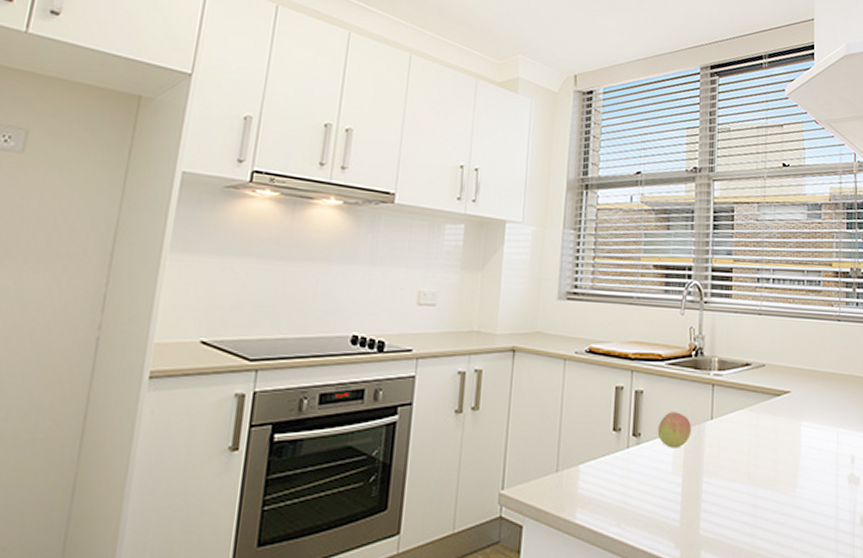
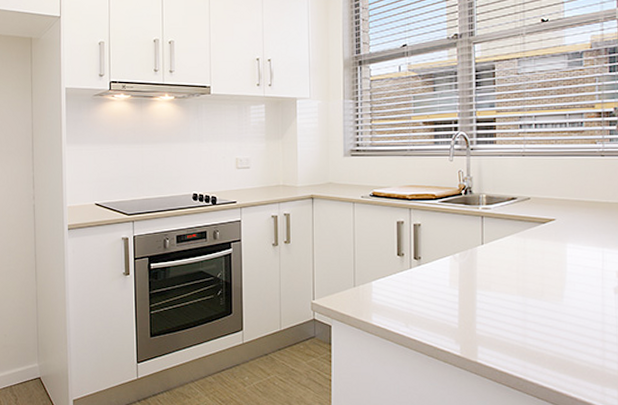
fruit: present [657,412,691,448] -> none [435,240,464,268]

